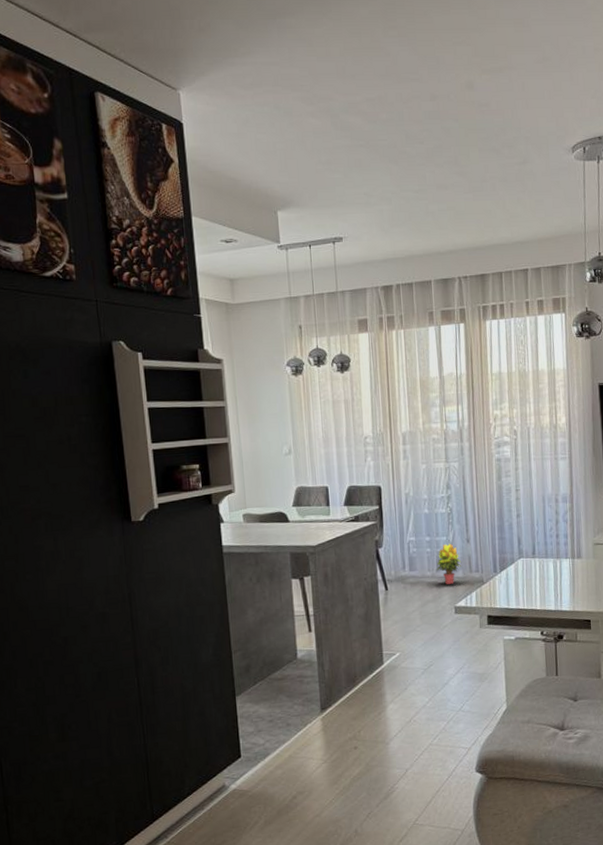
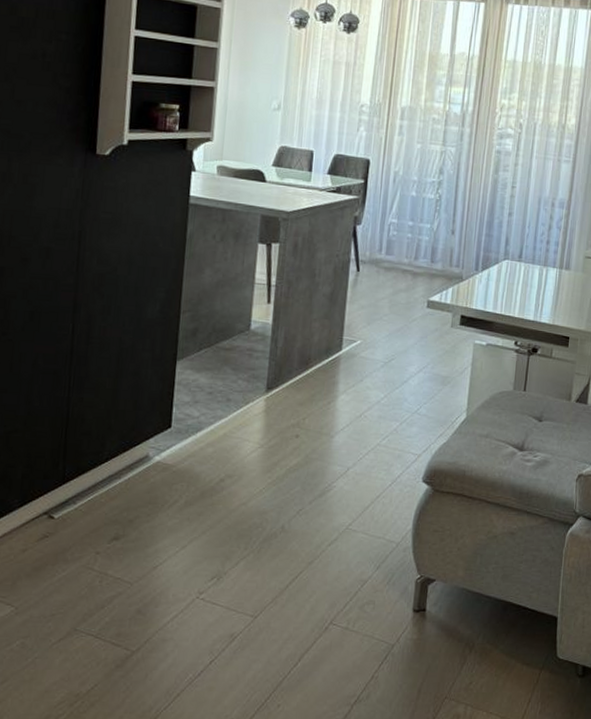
potted plant: present [436,543,462,584] -> none [415,232,443,276]

